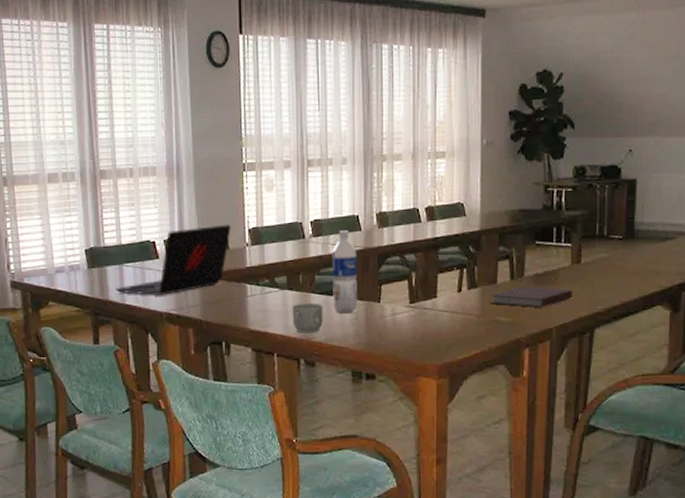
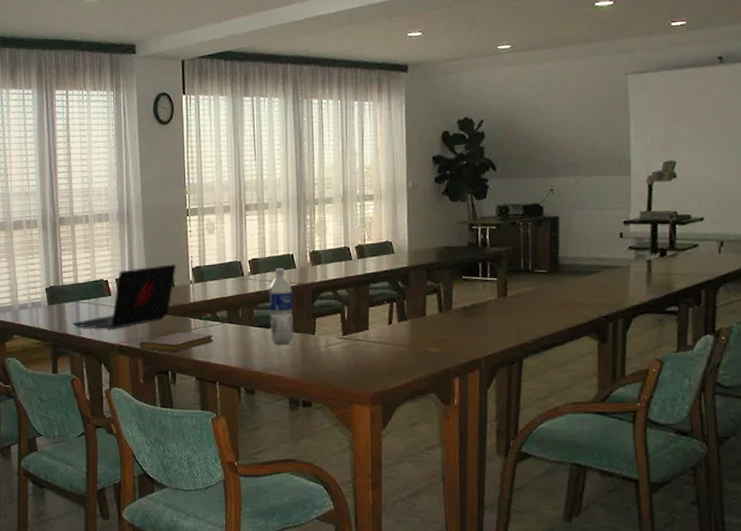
notebook: none [191,299,272,321] -> present [140,332,214,352]
mug: present [292,304,323,333] -> none [232,336,262,363]
notebook: present [489,286,573,308] -> none [419,318,501,339]

